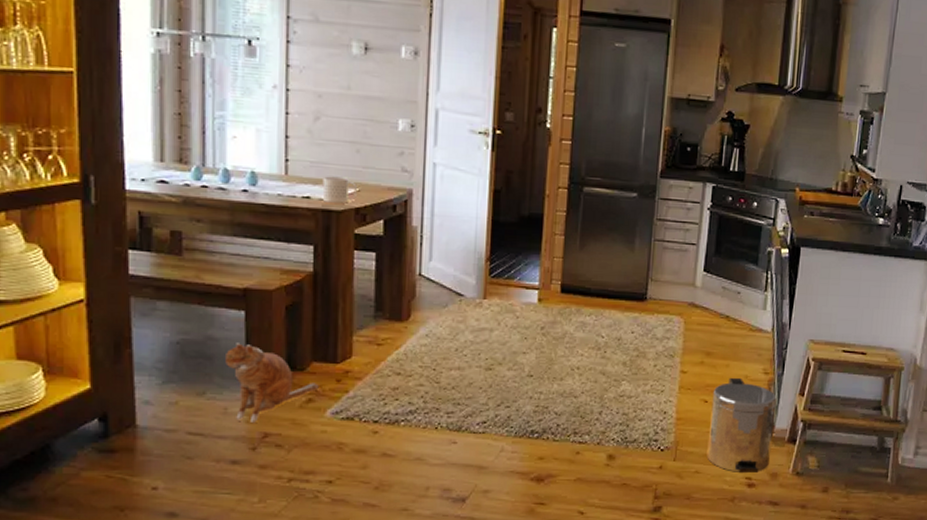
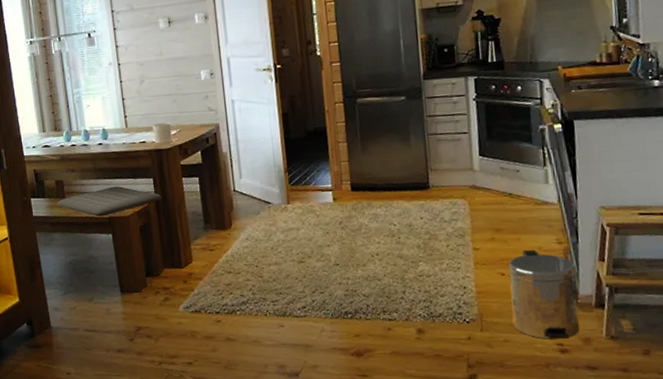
cushion: none [169,248,323,287] -> present [57,186,162,217]
cat: present [225,343,319,424] -> none [103,259,172,320]

